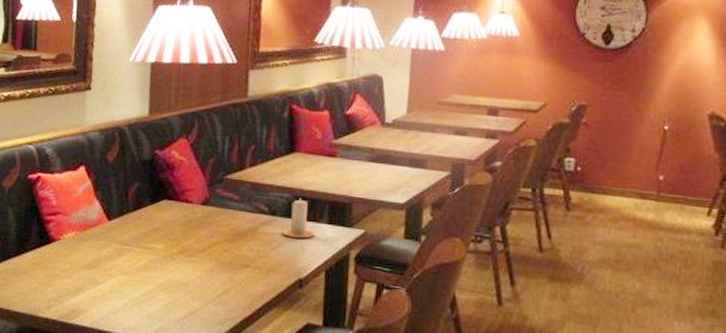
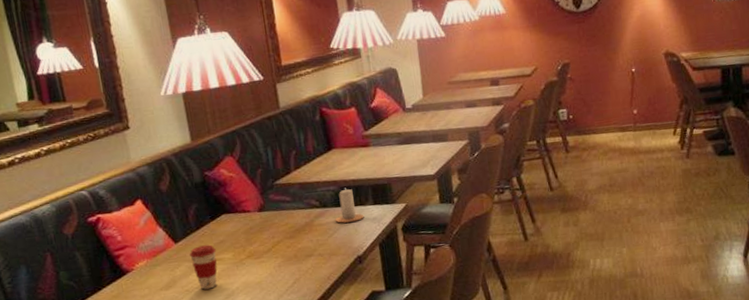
coffee cup: none [120,228,148,279] -> present [189,244,218,290]

